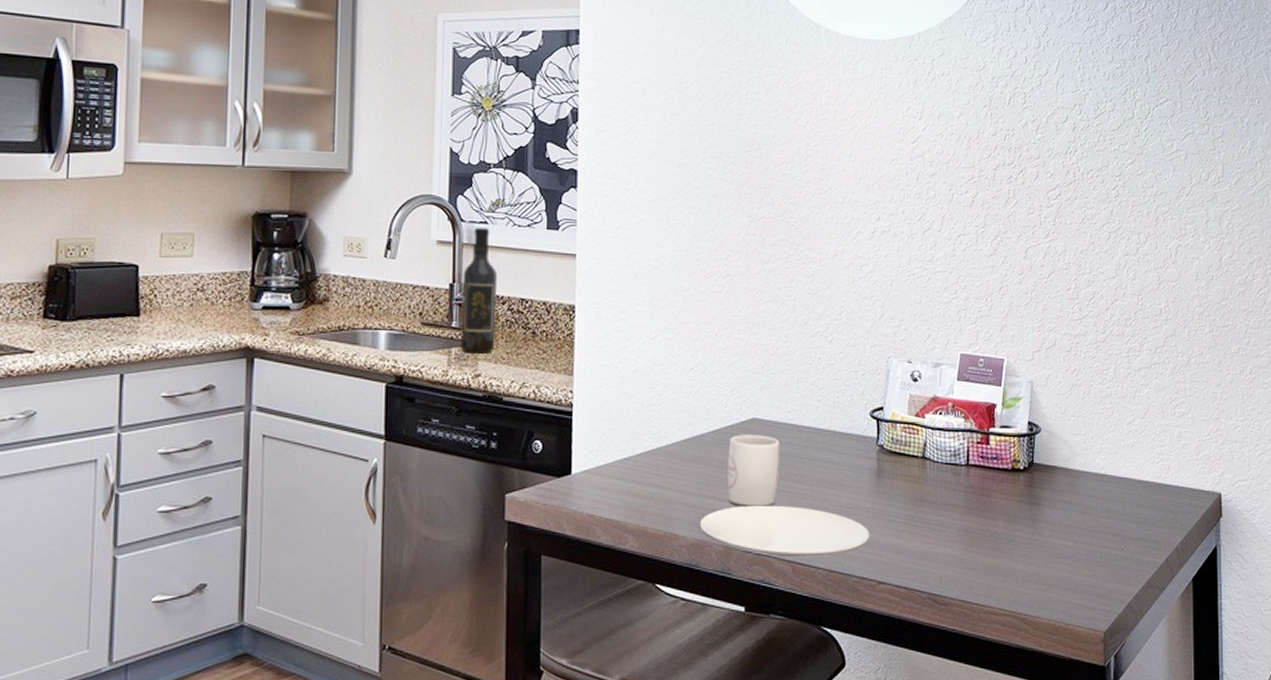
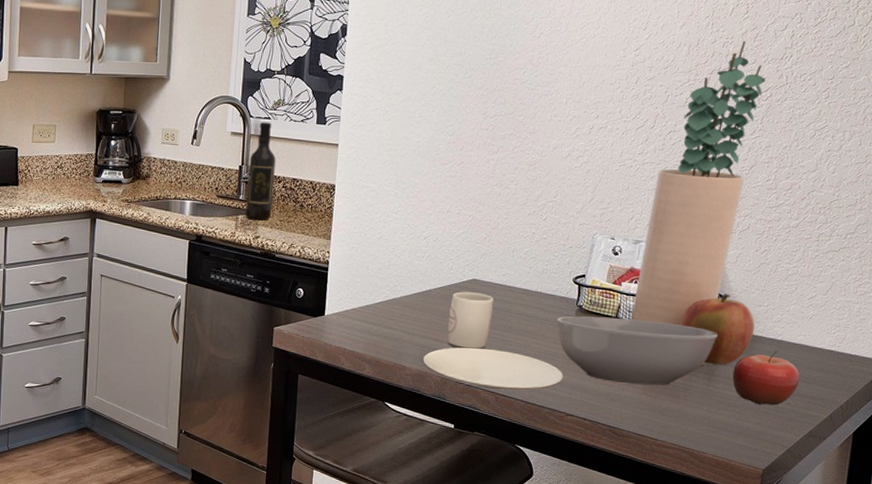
bowl: none [856,458,1038,539] -> present [556,316,719,386]
vase: none [940,134,1052,464] -> present [631,41,765,326]
apple: none [995,422,1075,508] -> present [680,293,755,365]
fruit: none [1058,487,1130,553] -> present [732,351,800,406]

